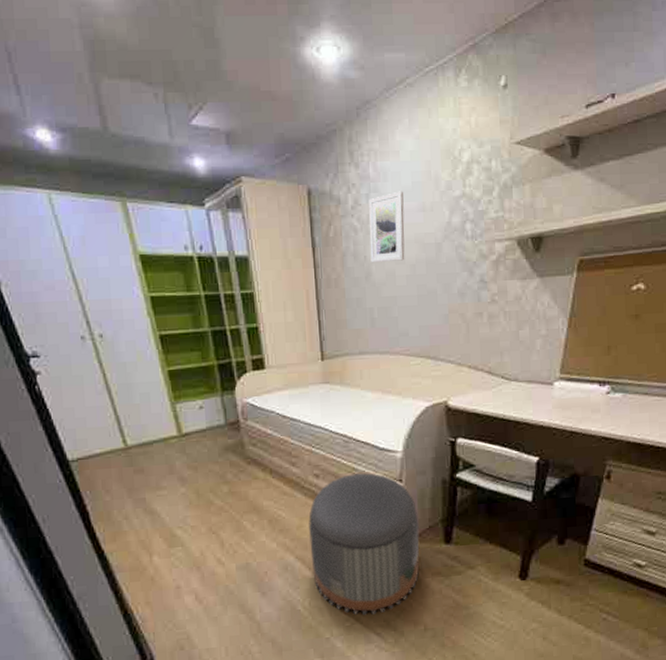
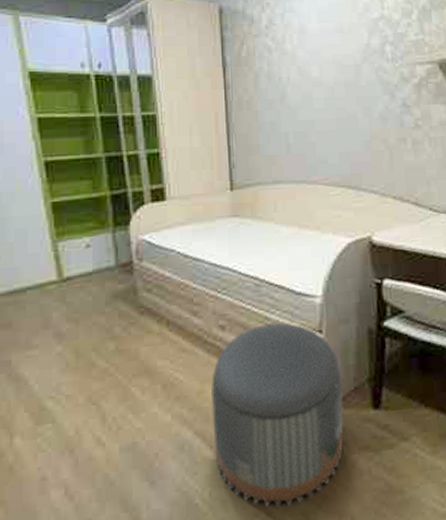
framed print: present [369,191,405,263] -> none [284,11,323,85]

